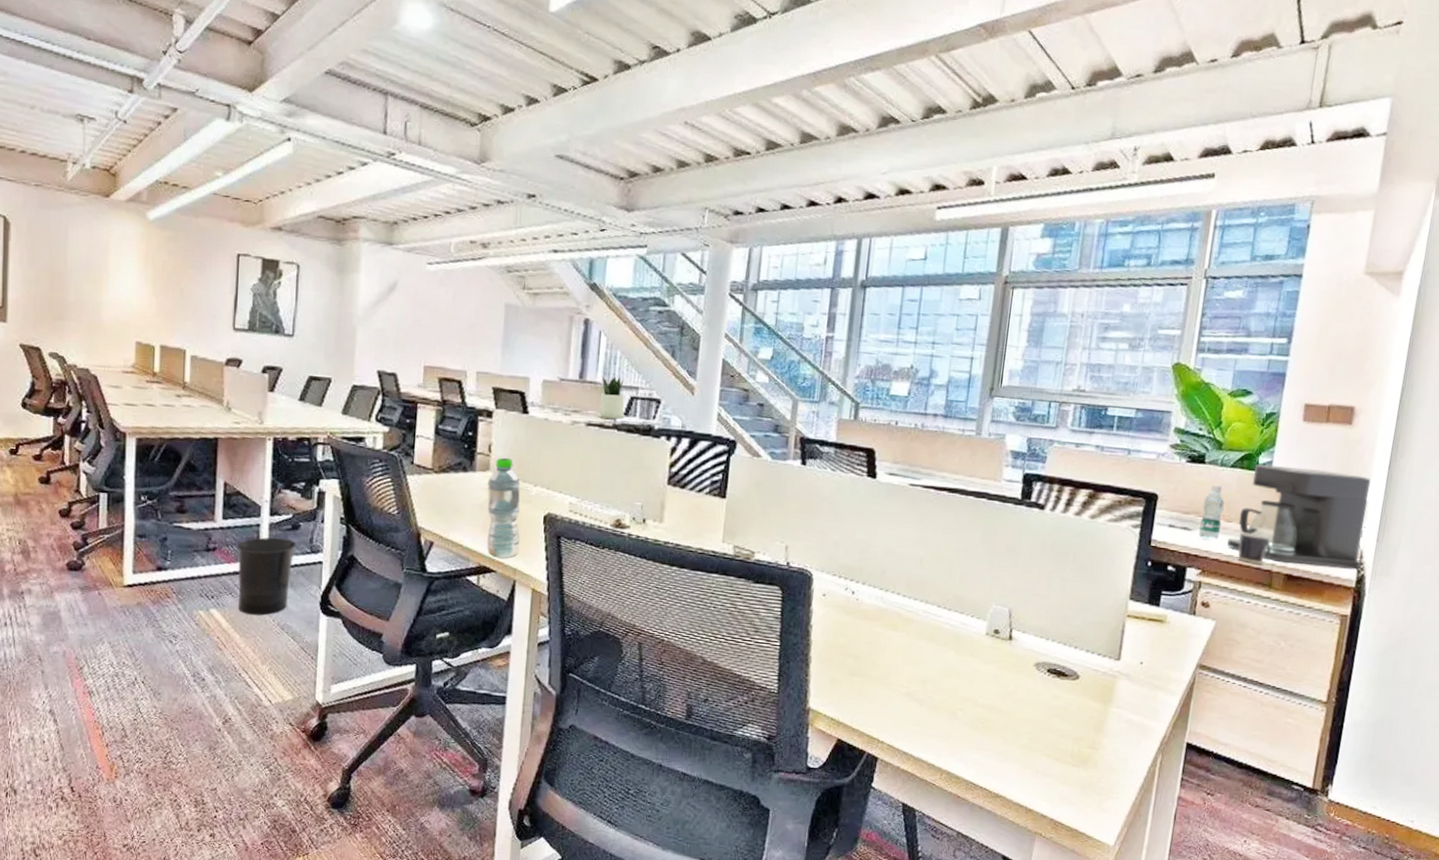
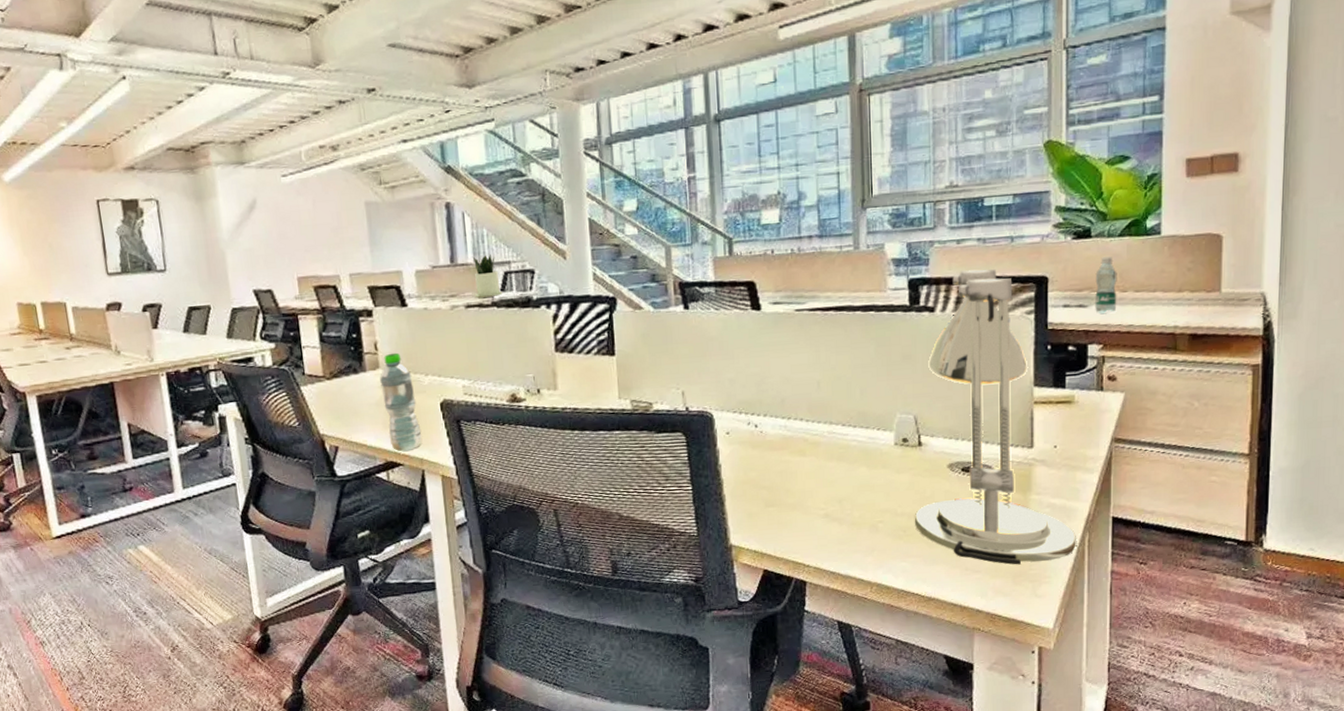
waste bin: present [236,537,297,615] -> none [151,467,210,545]
desk lamp: none [993,474,1149,776] -> present [914,269,1076,565]
coffee maker: present [1226,464,1372,570] -> none [1125,222,1266,324]
mug: present [1237,532,1271,564] -> none [1136,299,1171,329]

